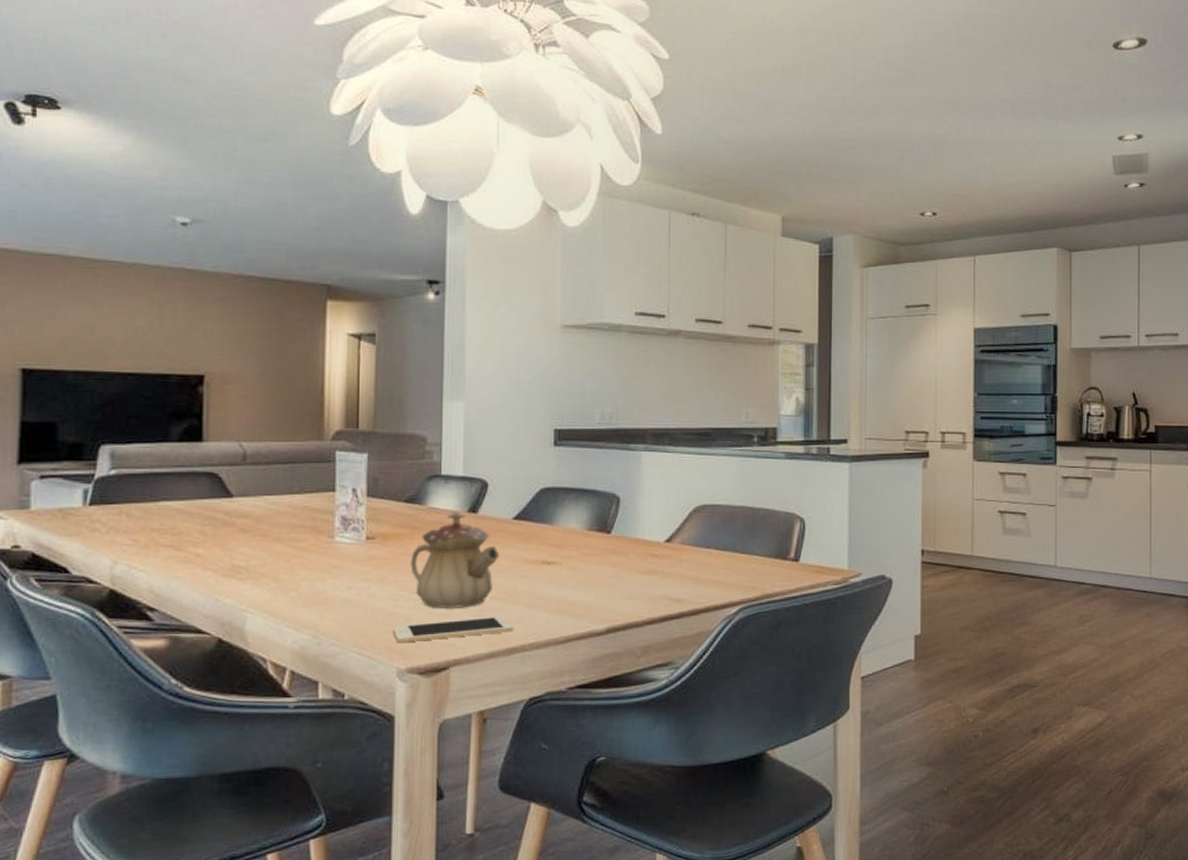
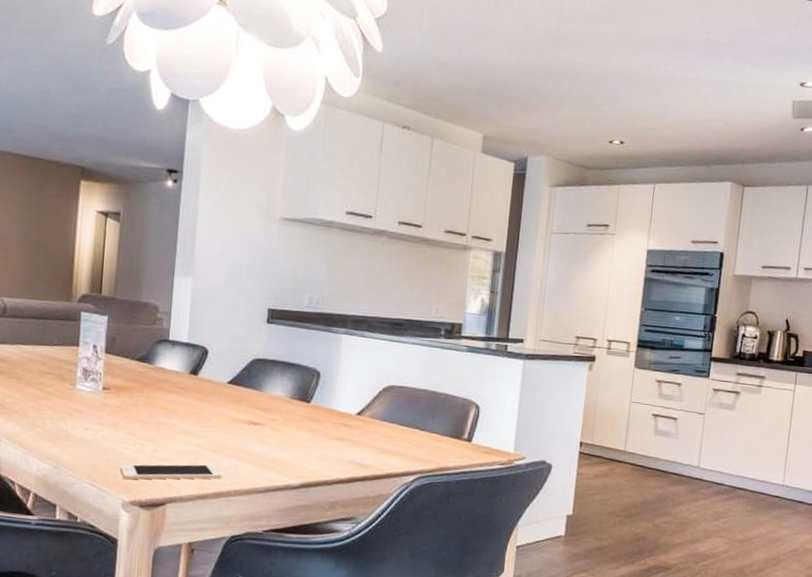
teapot: present [410,511,500,608] -> none [138,372,214,455]

